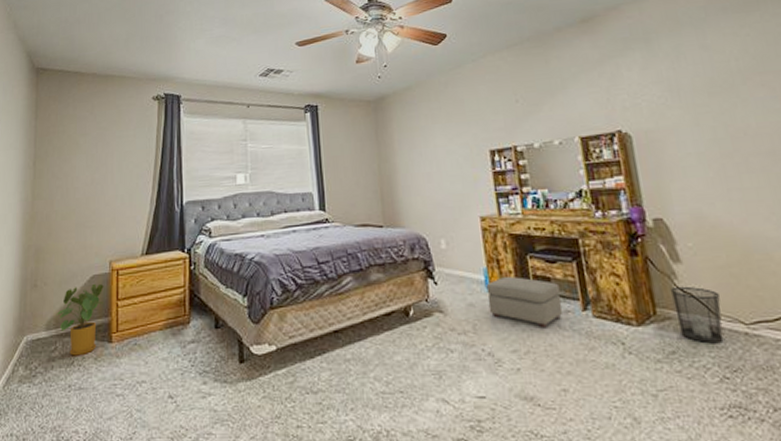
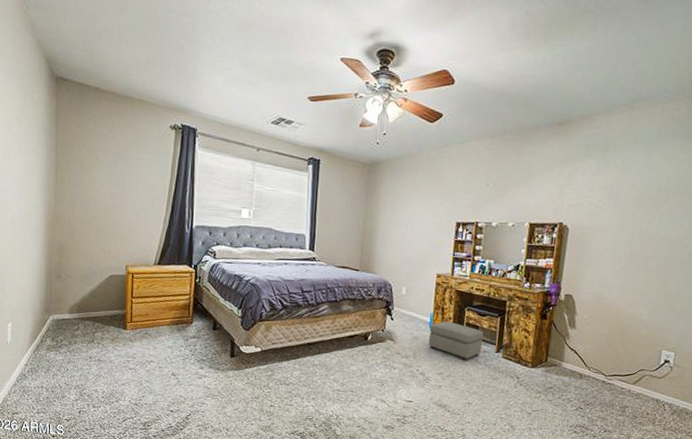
house plant: present [56,283,104,356] -> none [78,282,120,337]
waste bin: present [670,286,724,344] -> none [560,344,595,386]

